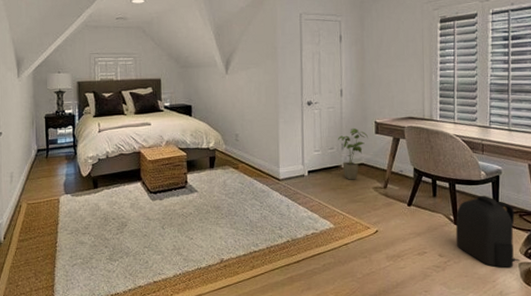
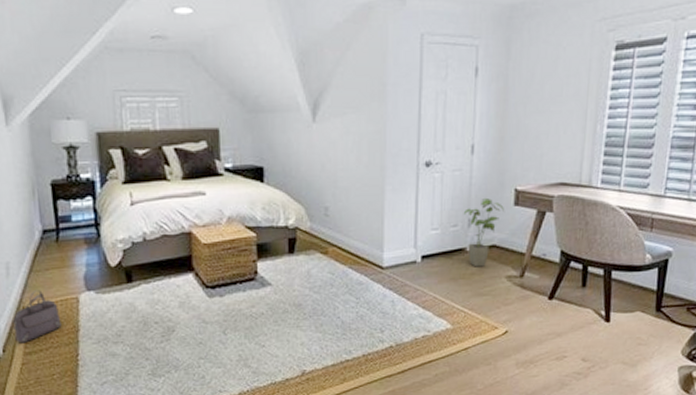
handbag: none [12,193,46,233] -> present [13,290,62,343]
backpack: present [455,196,520,268] -> none [604,285,682,373]

